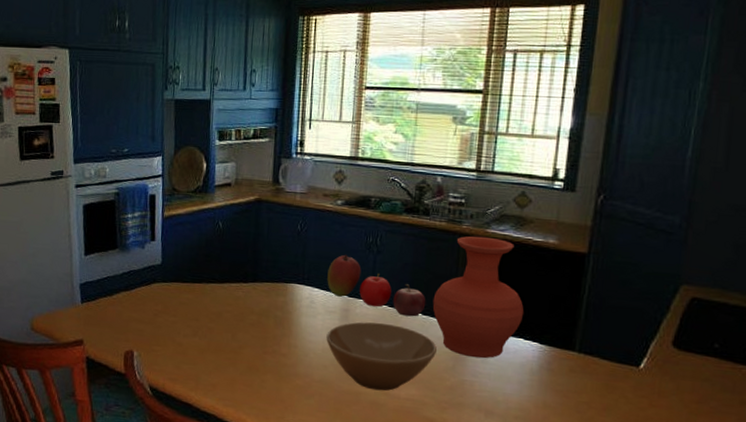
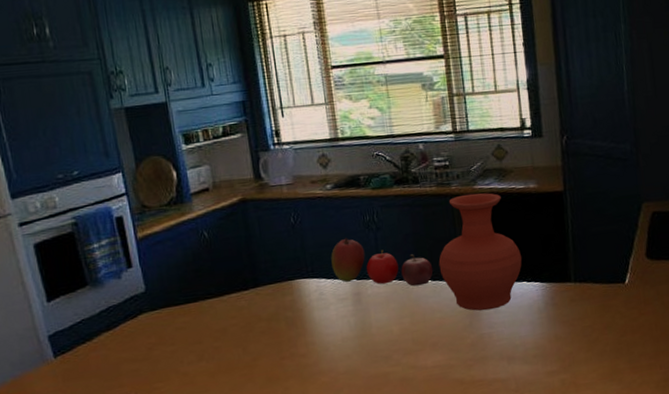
bowl: present [326,322,437,391] -> none [343,297,452,367]

